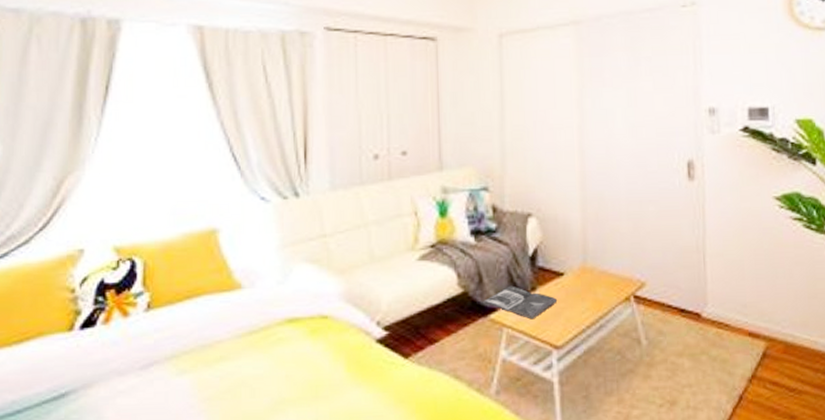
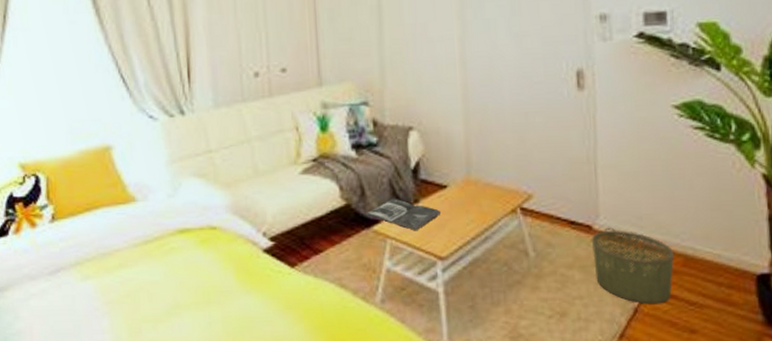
basket: none [699,315,776,392] -> present [591,227,675,305]

